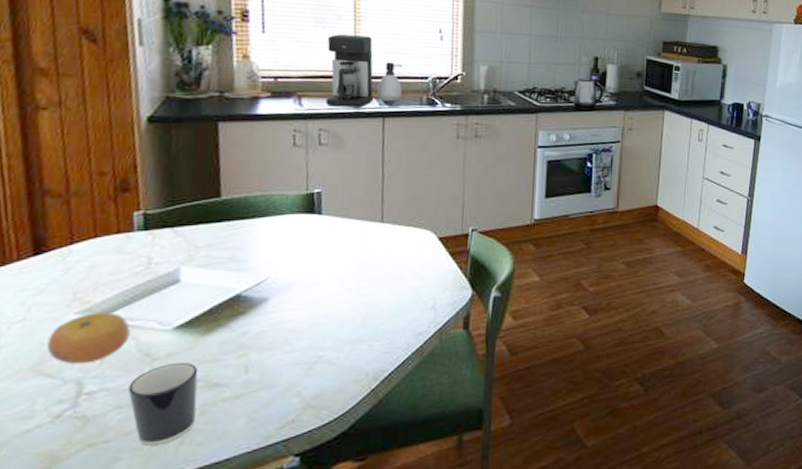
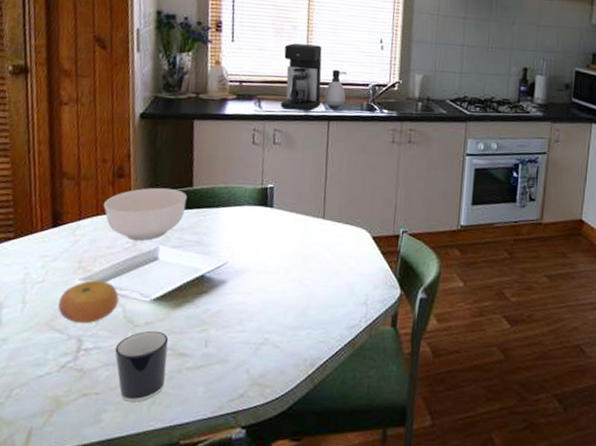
bowl: none [102,200,215,262] -> present [103,187,188,241]
kettle: present [573,77,604,112] -> none [501,88,532,122]

